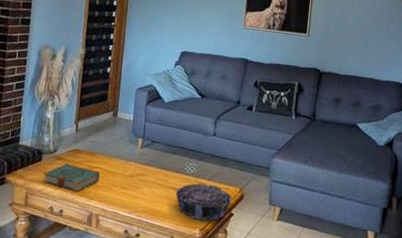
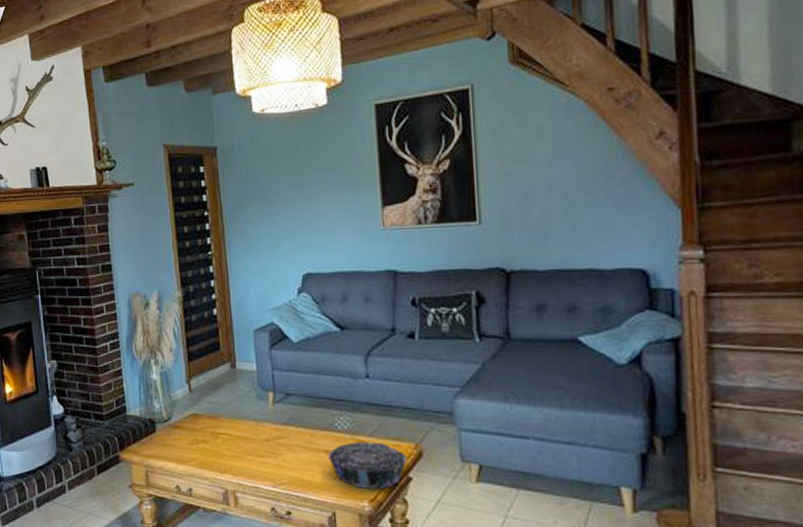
book: present [43,162,100,192] -> none [160,431,229,466]

